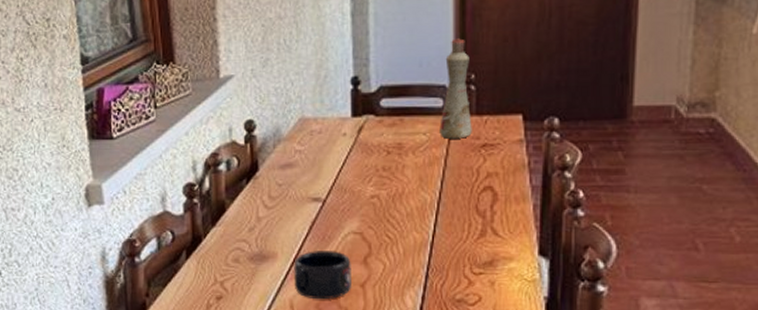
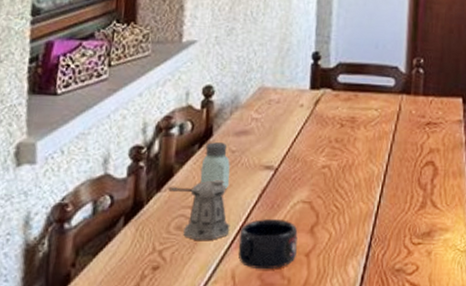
pepper shaker: none [222,214,284,272] -> present [168,180,230,240]
saltshaker: none [250,176,280,223] -> present [200,142,230,190]
bottle: present [439,38,472,139] -> none [390,26,420,116]

